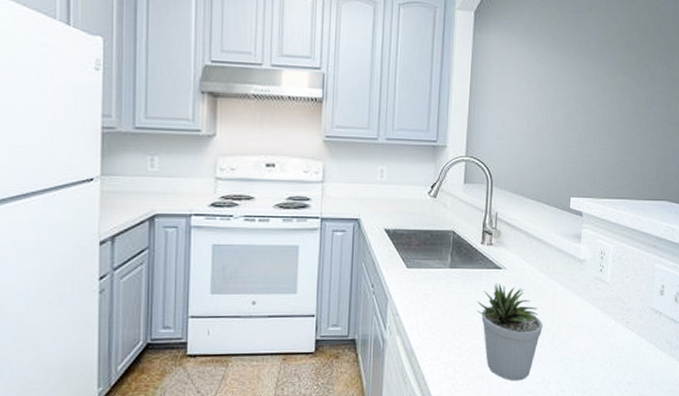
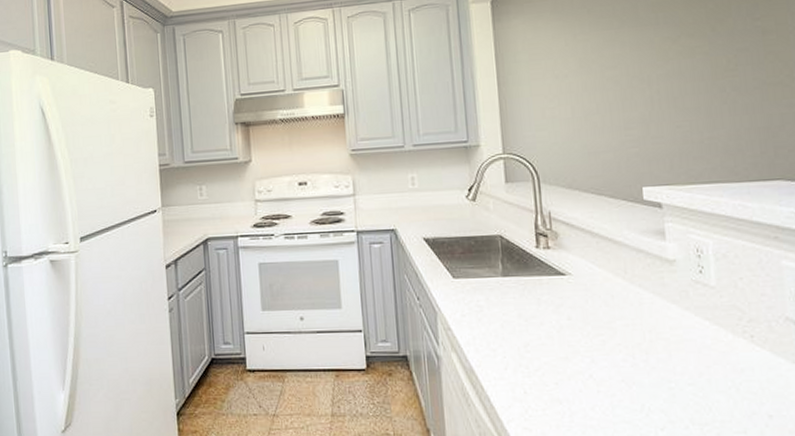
potted plant: present [477,283,543,381] -> none [541,291,631,408]

